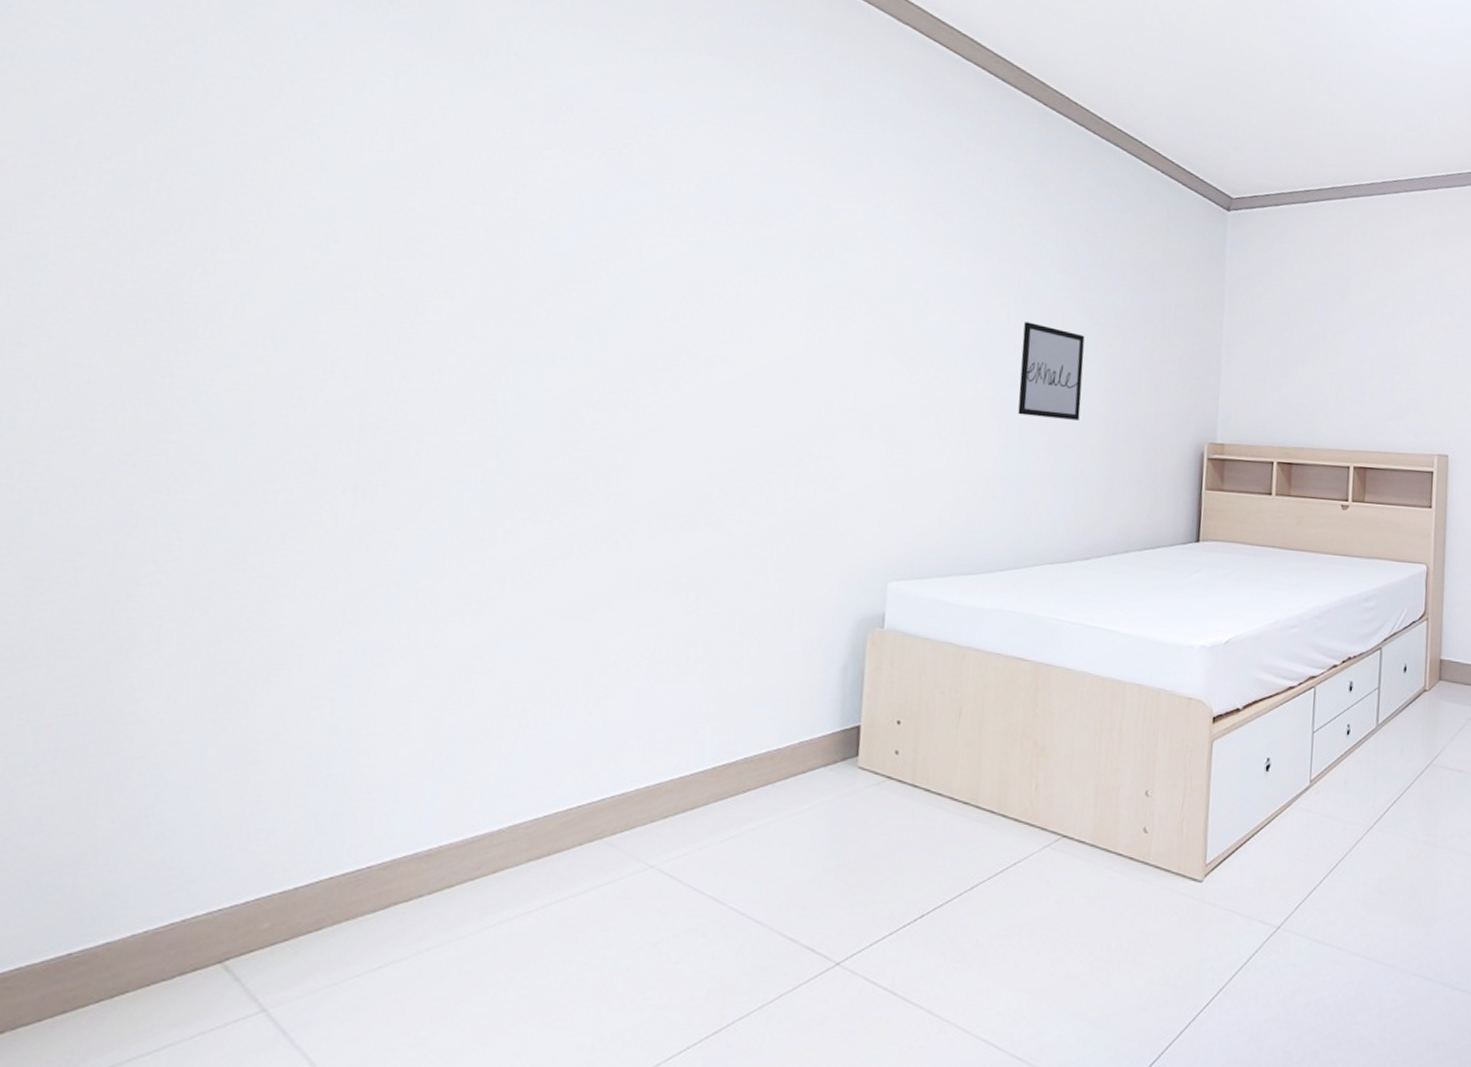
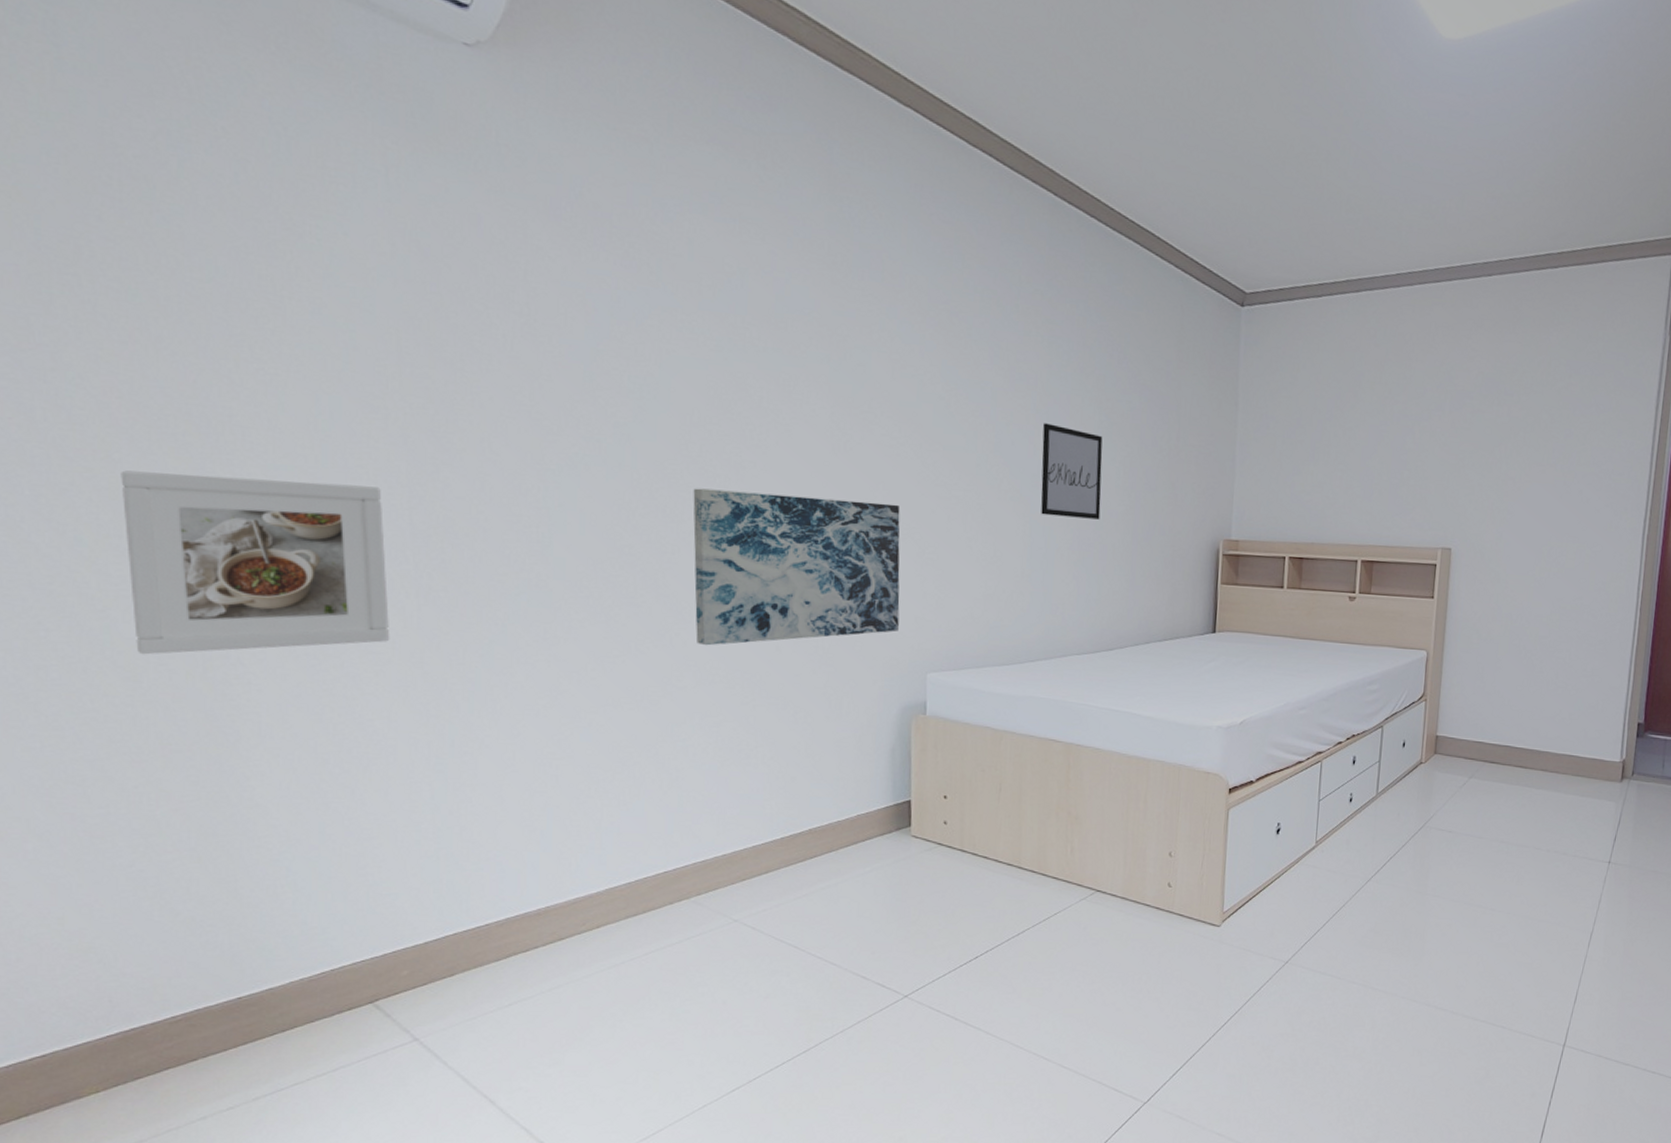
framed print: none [46,357,336,551] -> present [121,470,390,655]
wall art: none [643,382,872,549] -> present [693,488,900,646]

